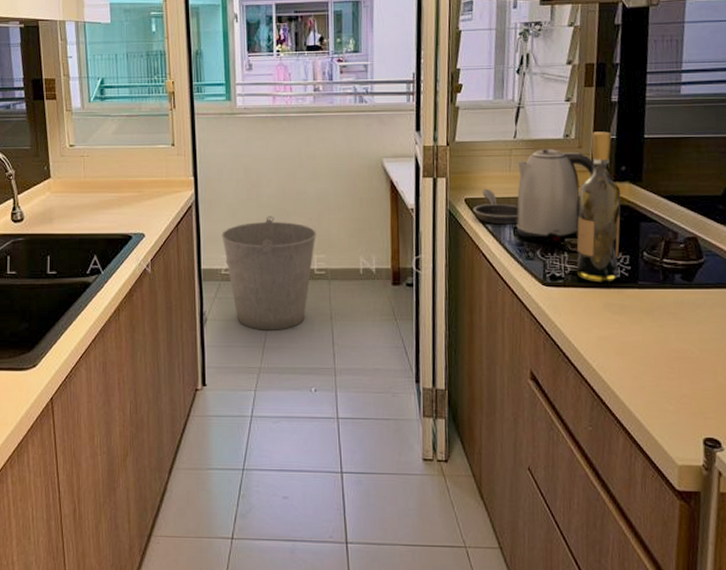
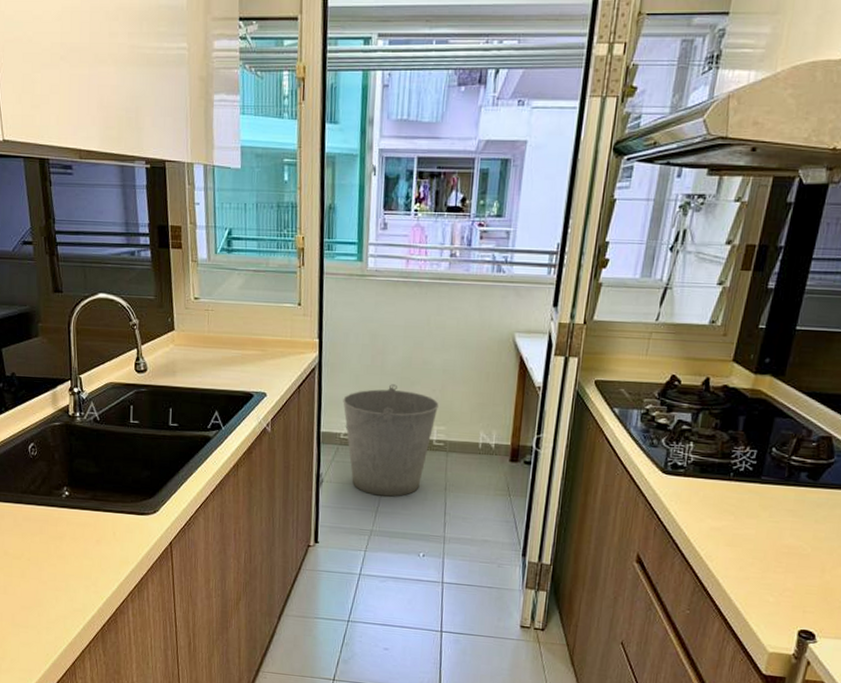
frying pan: present [473,188,519,225] -> none [602,371,650,410]
kettle: present [516,149,594,243] -> none [643,334,736,433]
bottle: present [576,131,621,281] -> none [699,319,762,474]

